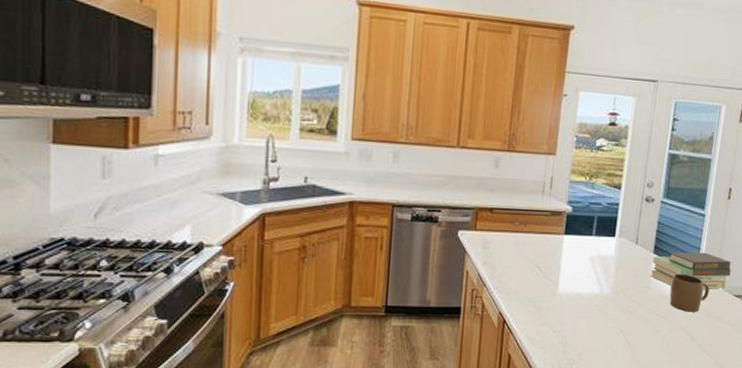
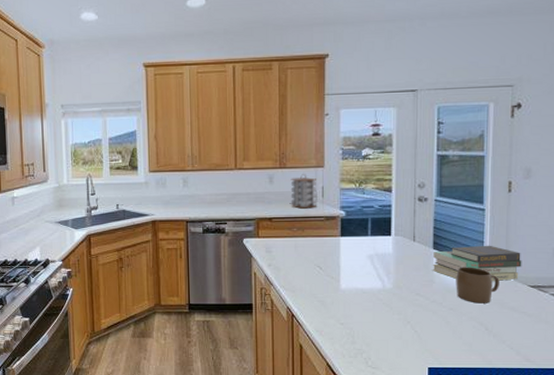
spice rack: none [515,160,546,201] -> present [290,174,316,209]

